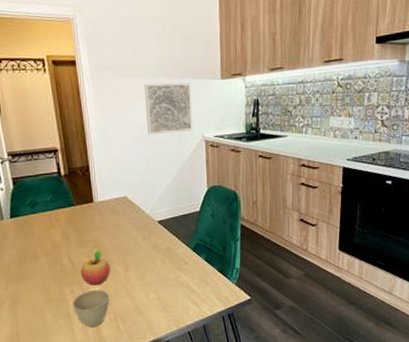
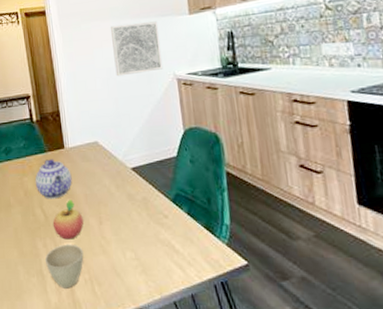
teapot: none [62,212,101,250] -> present [35,159,72,199]

